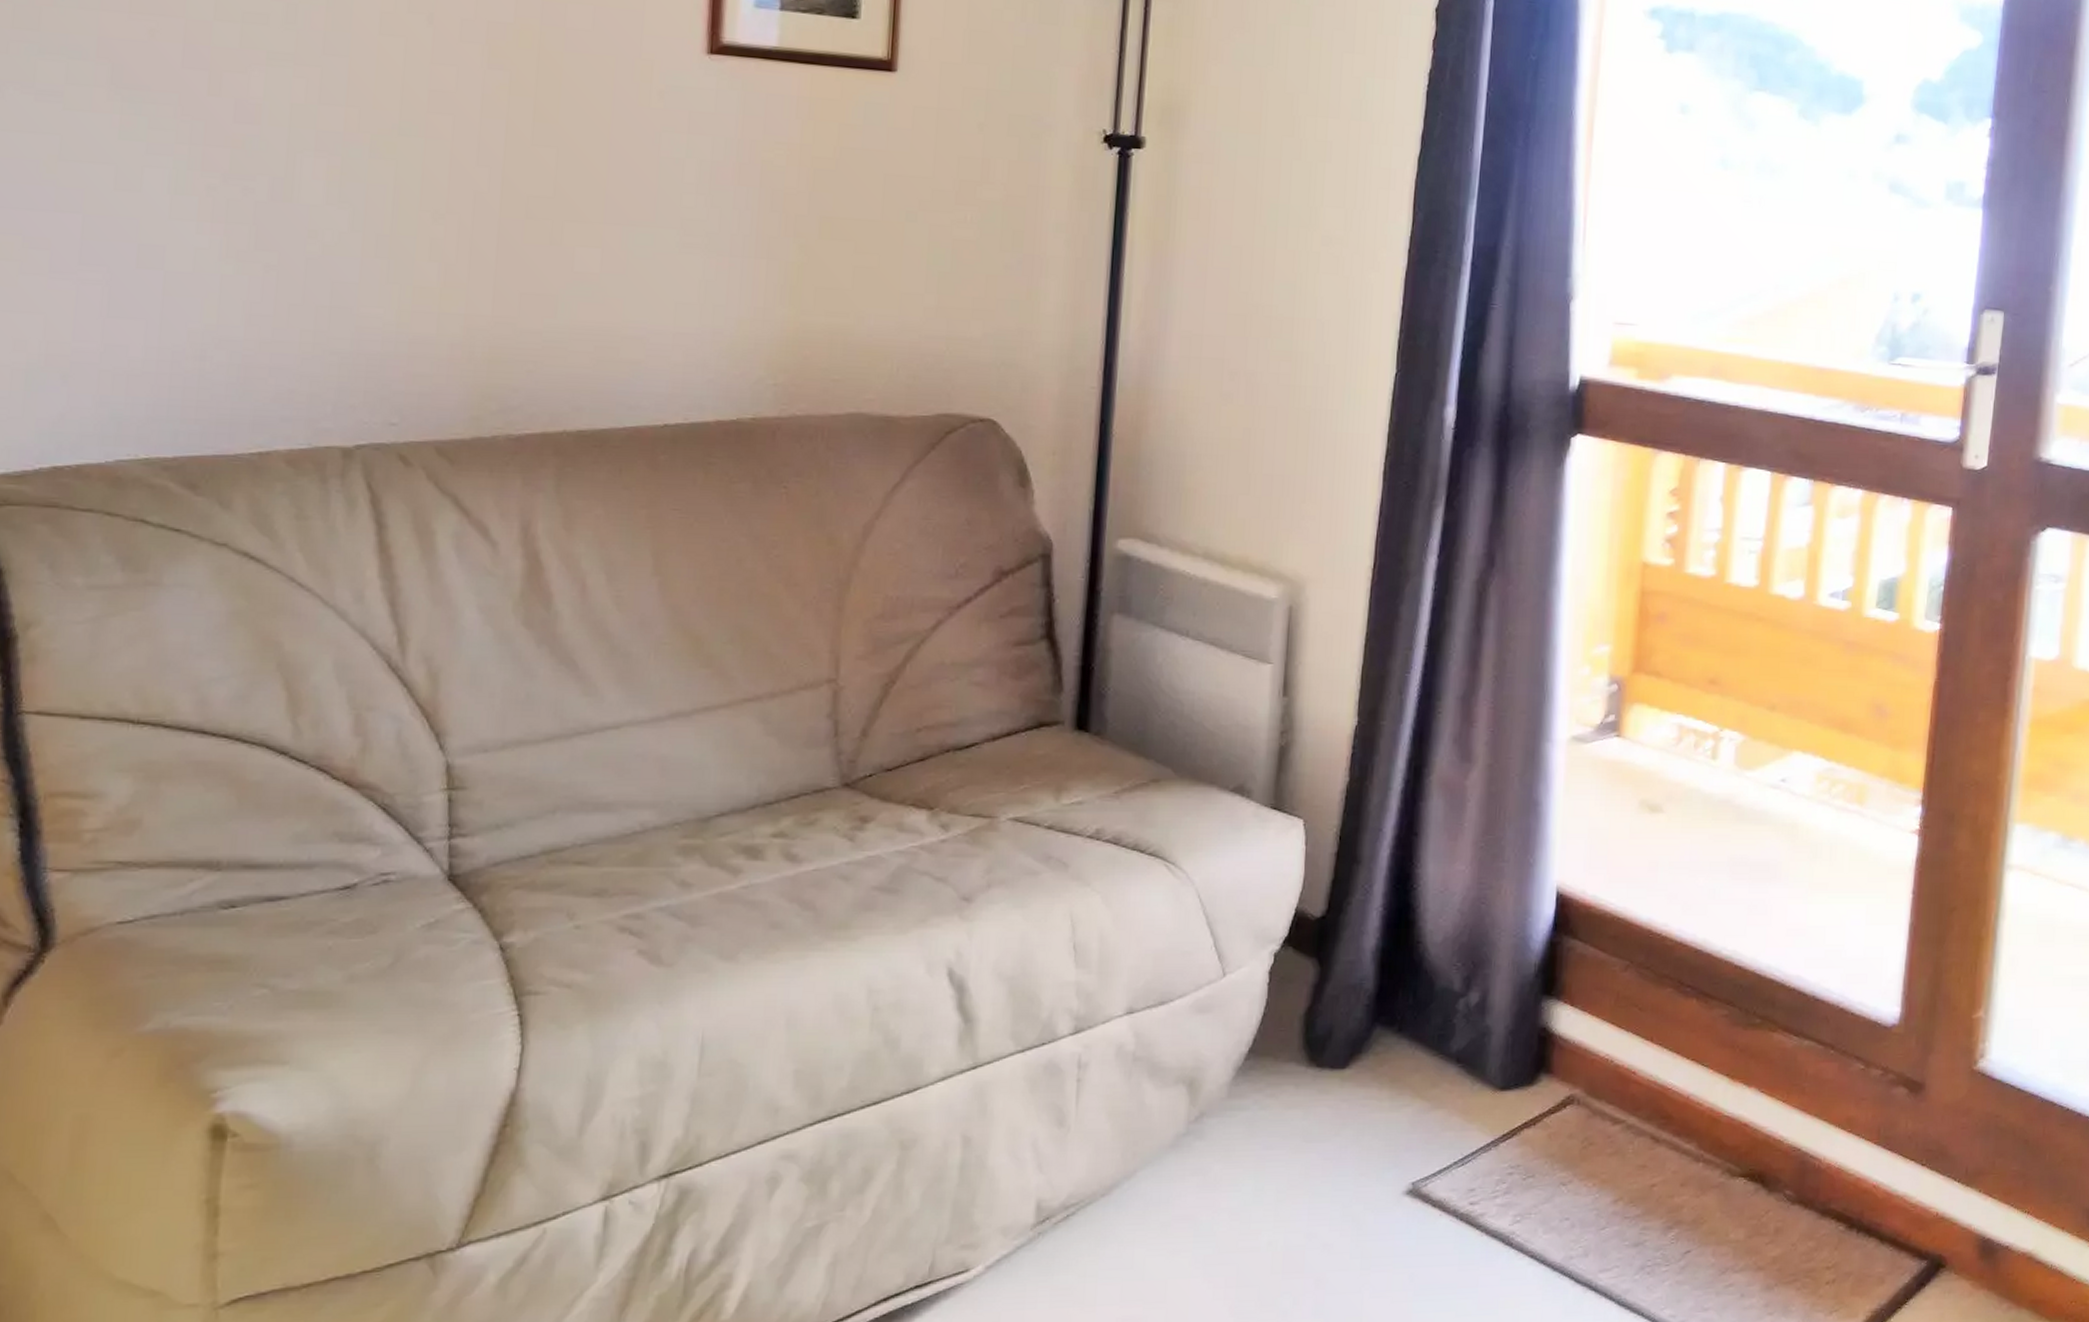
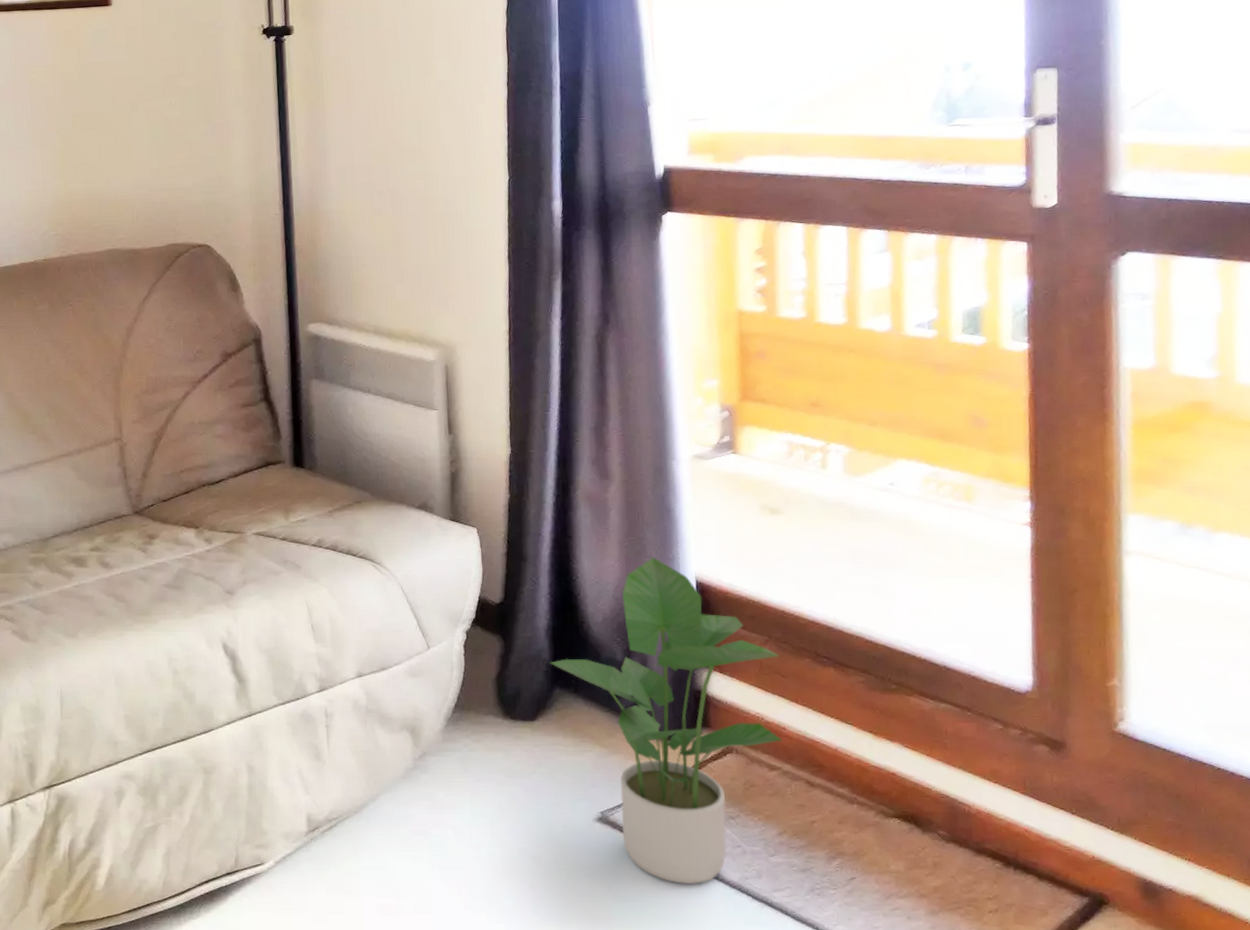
potted plant: none [1372,861,1639,1269] -> present [549,557,783,884]

